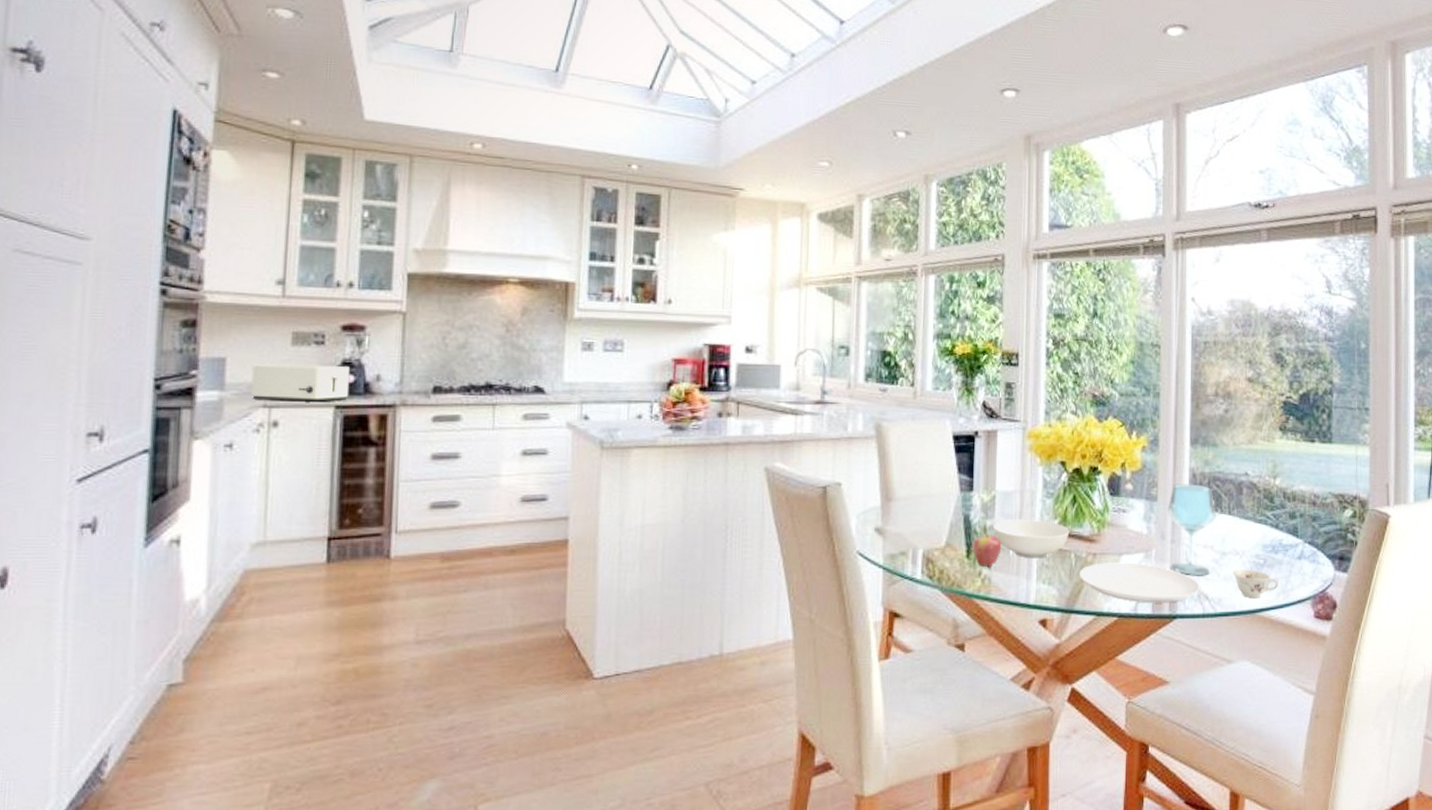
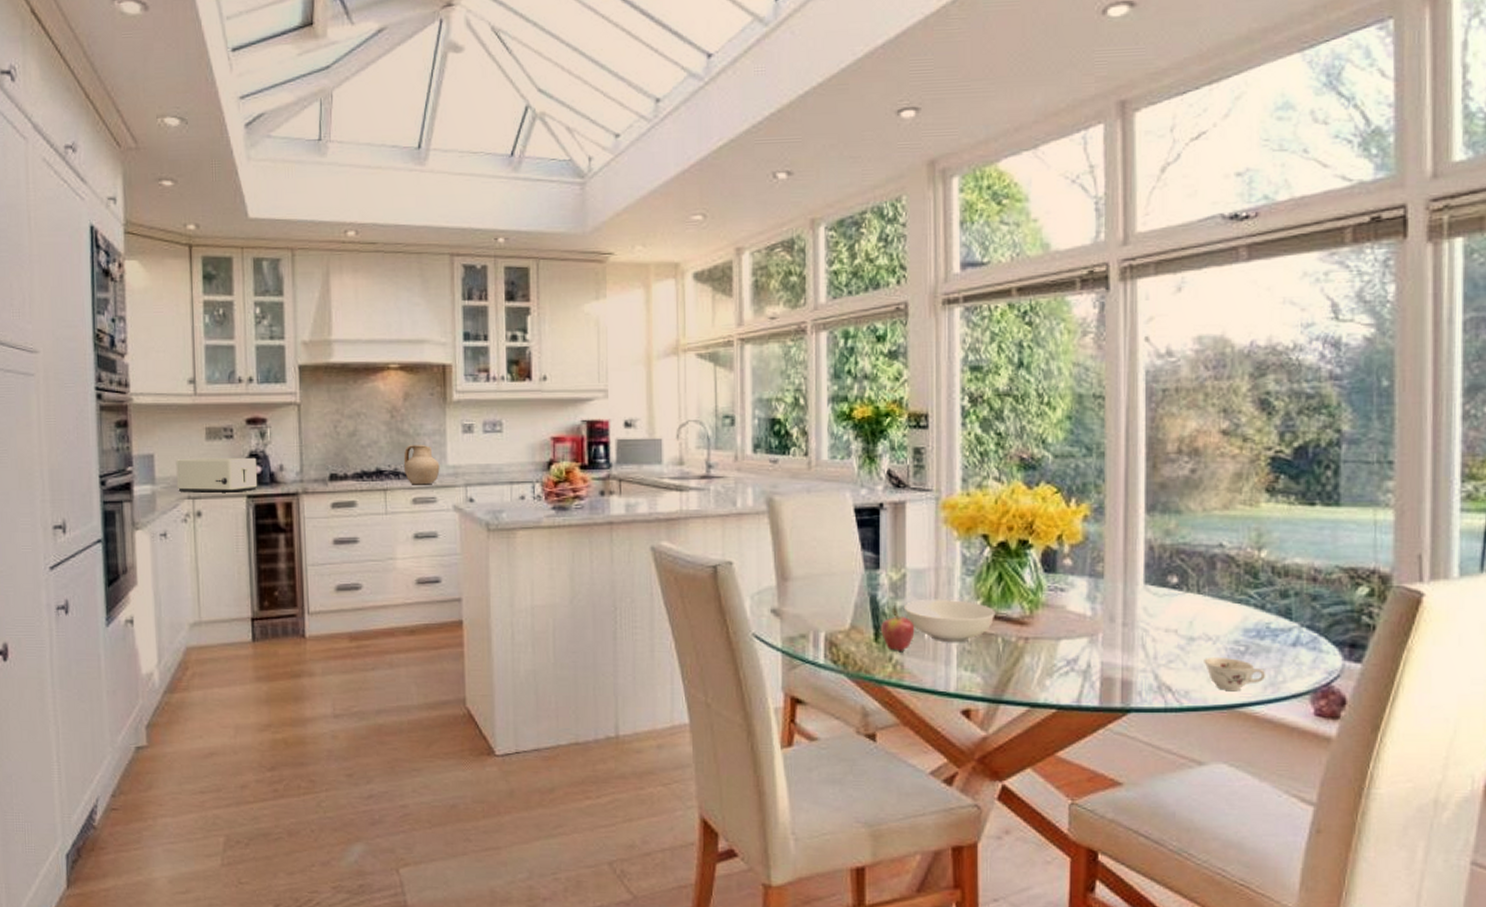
ceramic pitcher: none [516,359,555,401] -> present [403,444,440,485]
plate: present [1079,562,1200,603] -> none [1008,648,1160,695]
wine glass: present [1167,484,1216,575] -> none [1116,558,1181,663]

